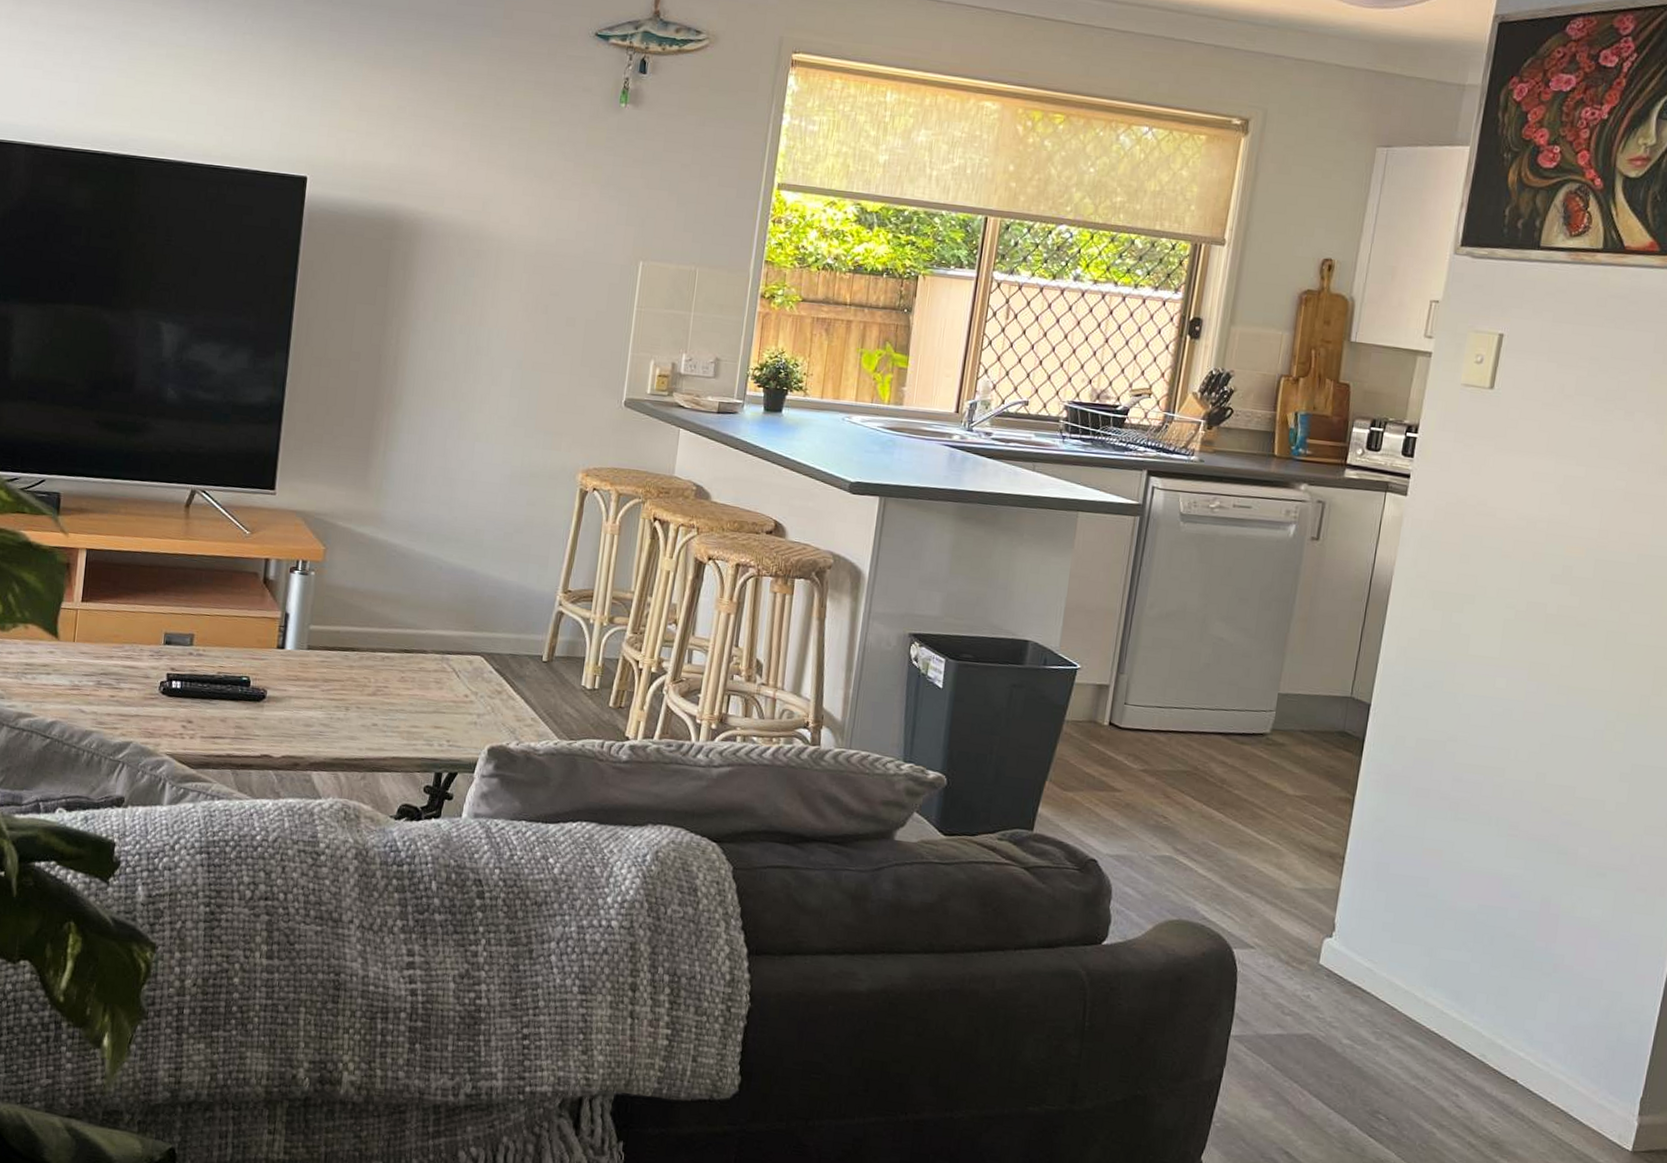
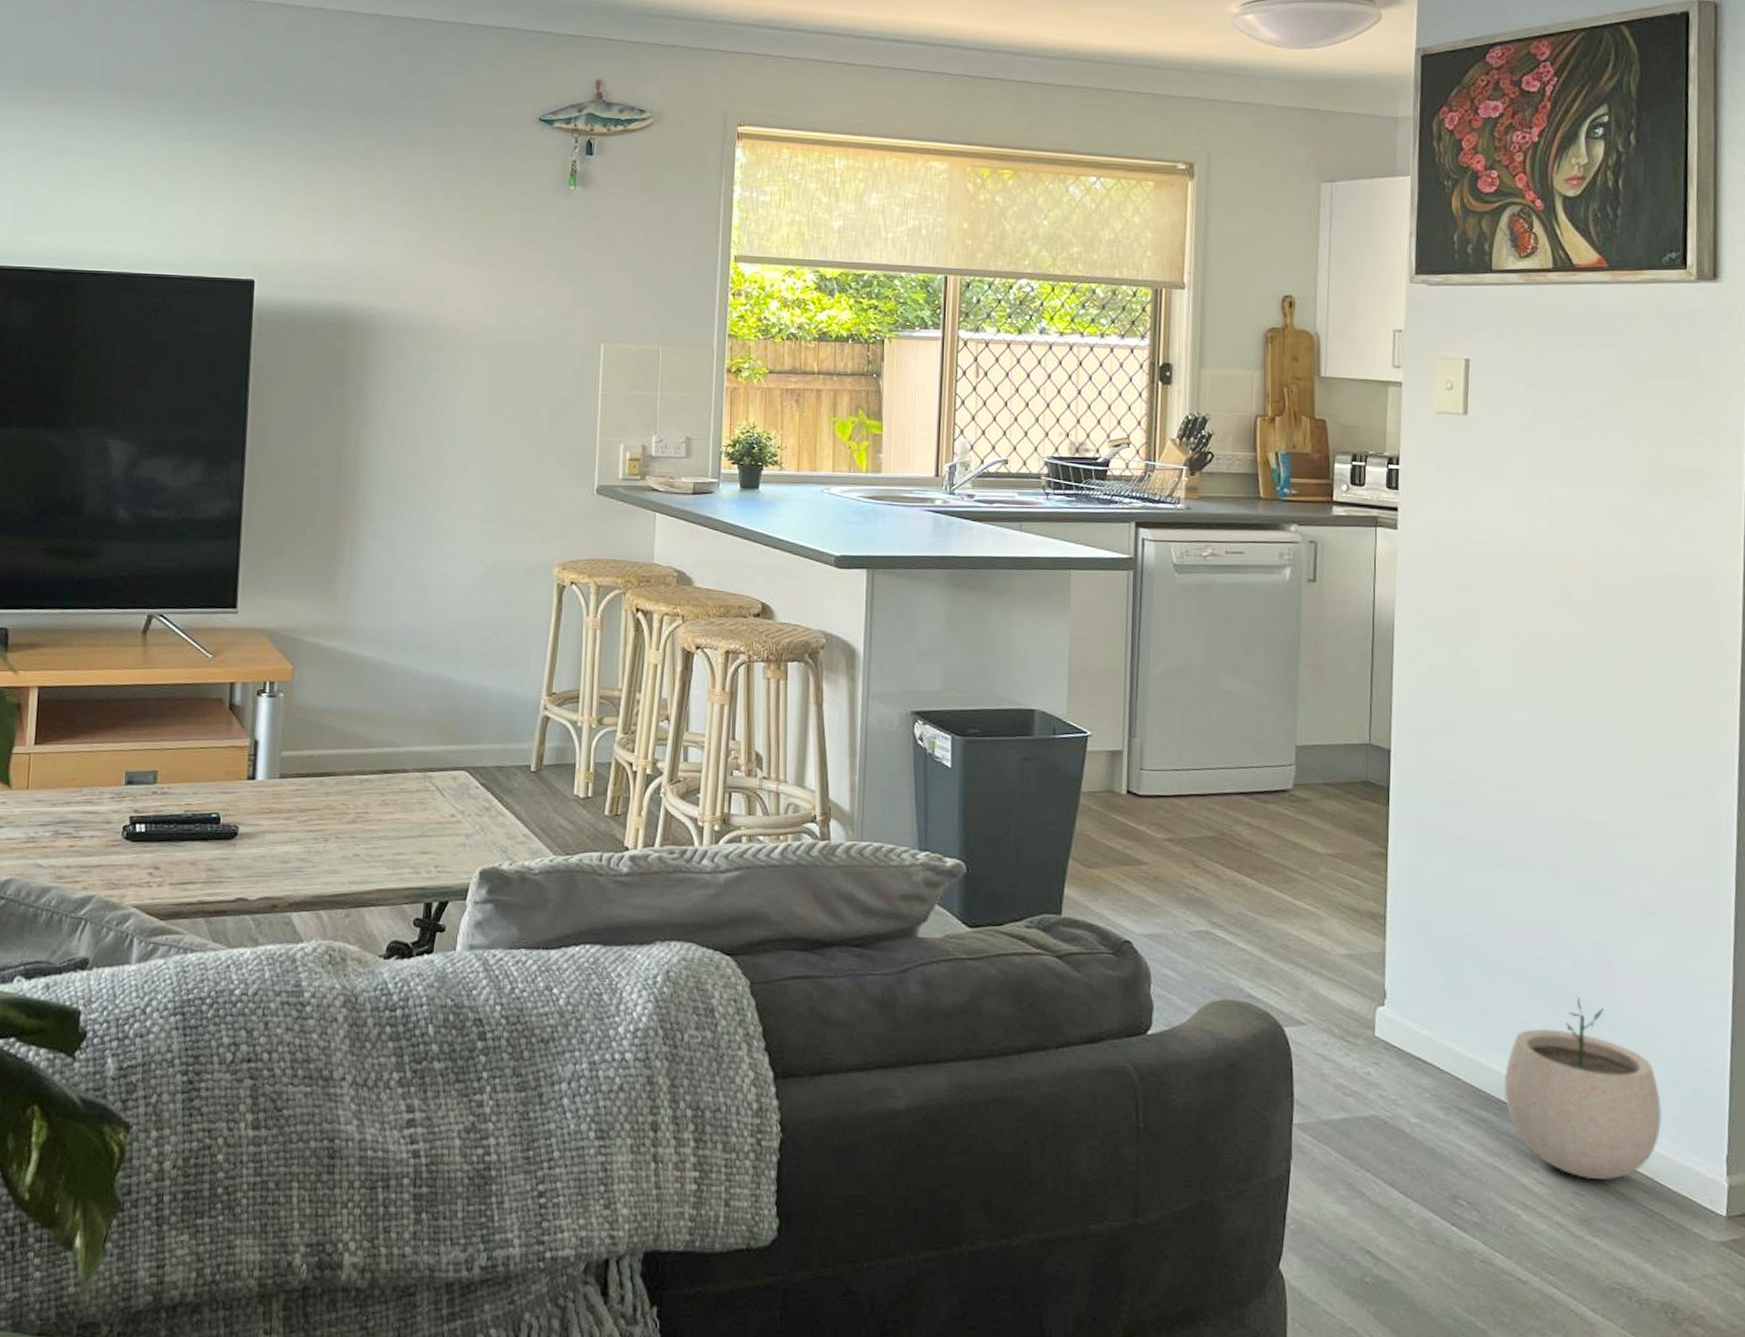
plant pot: none [1435,944,1586,1110] -> present [1503,996,1662,1180]

